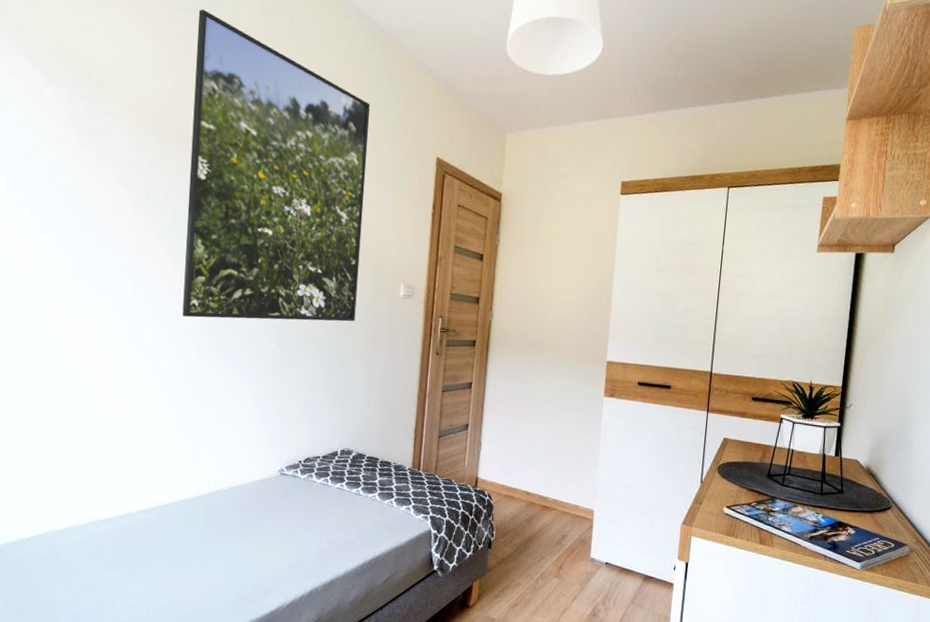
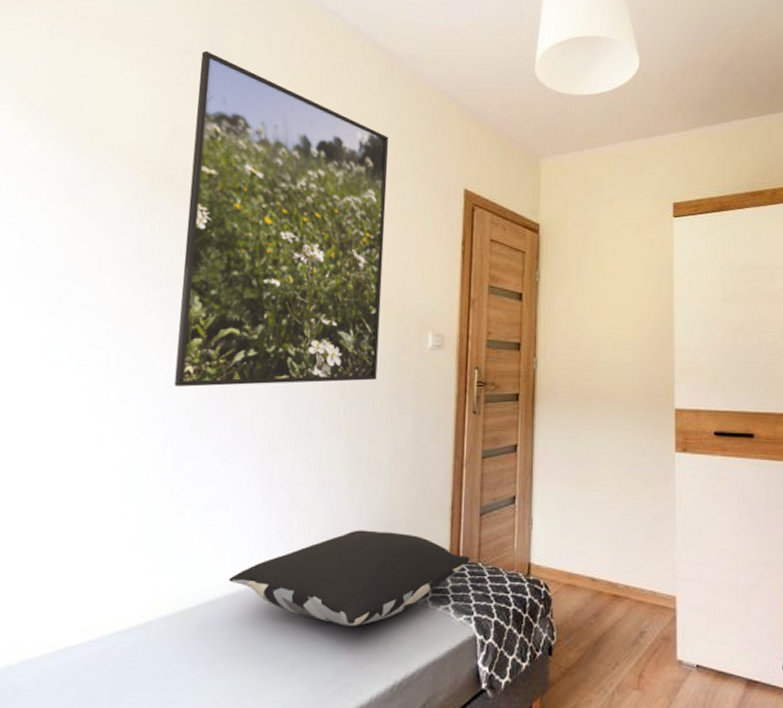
pillow: none [231,443,429,517] -> present [228,530,470,626]

